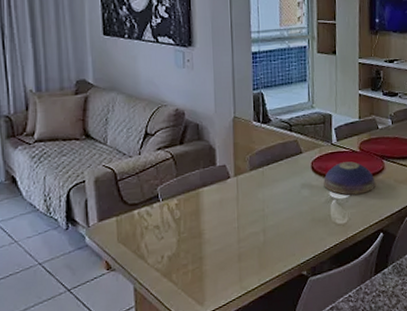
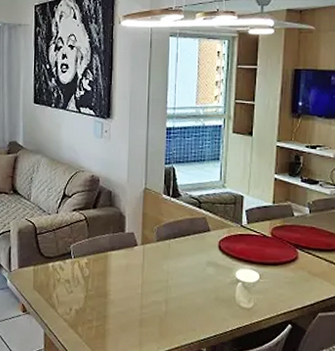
decorative bowl: present [323,161,376,195] -> none [230,245,287,281]

